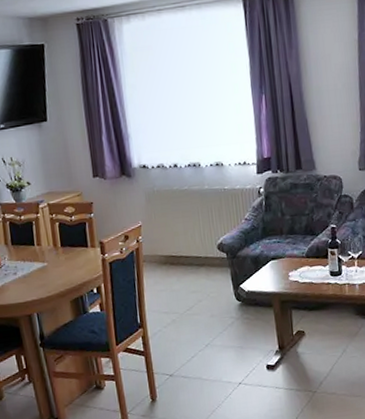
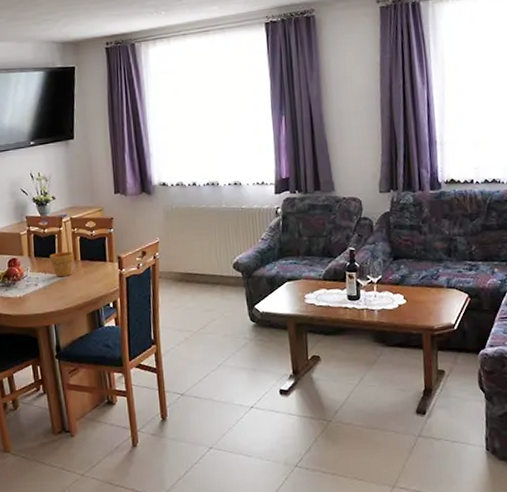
flower pot: none [28,238,54,265] -> present [50,251,74,277]

